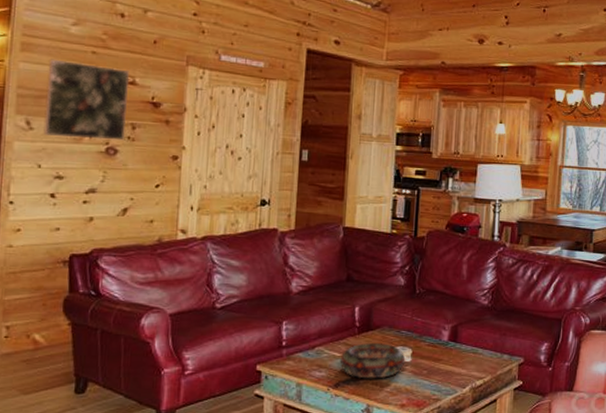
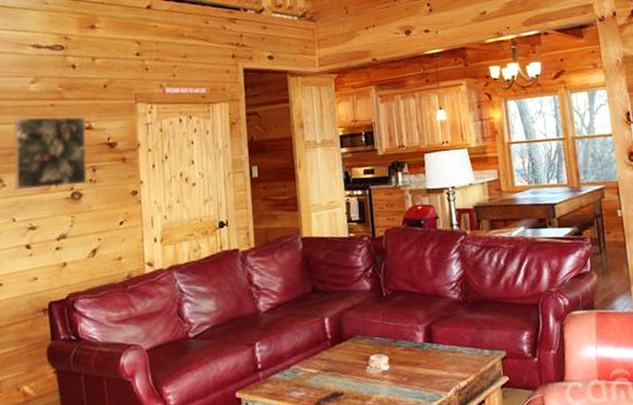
decorative bowl: present [339,343,406,379] -> none [317,353,384,395]

